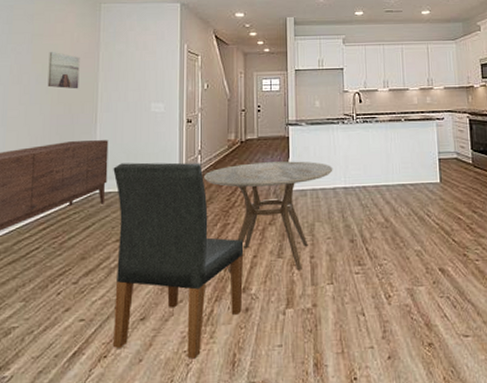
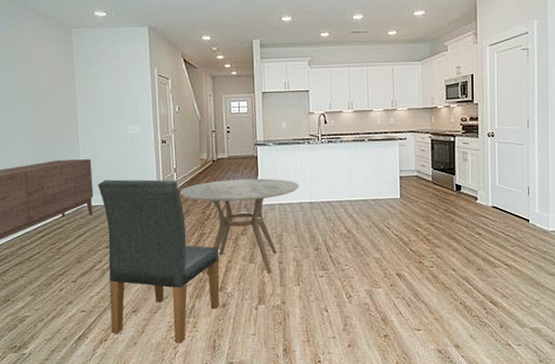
wall art: present [47,51,80,89] -> none [28,76,59,112]

